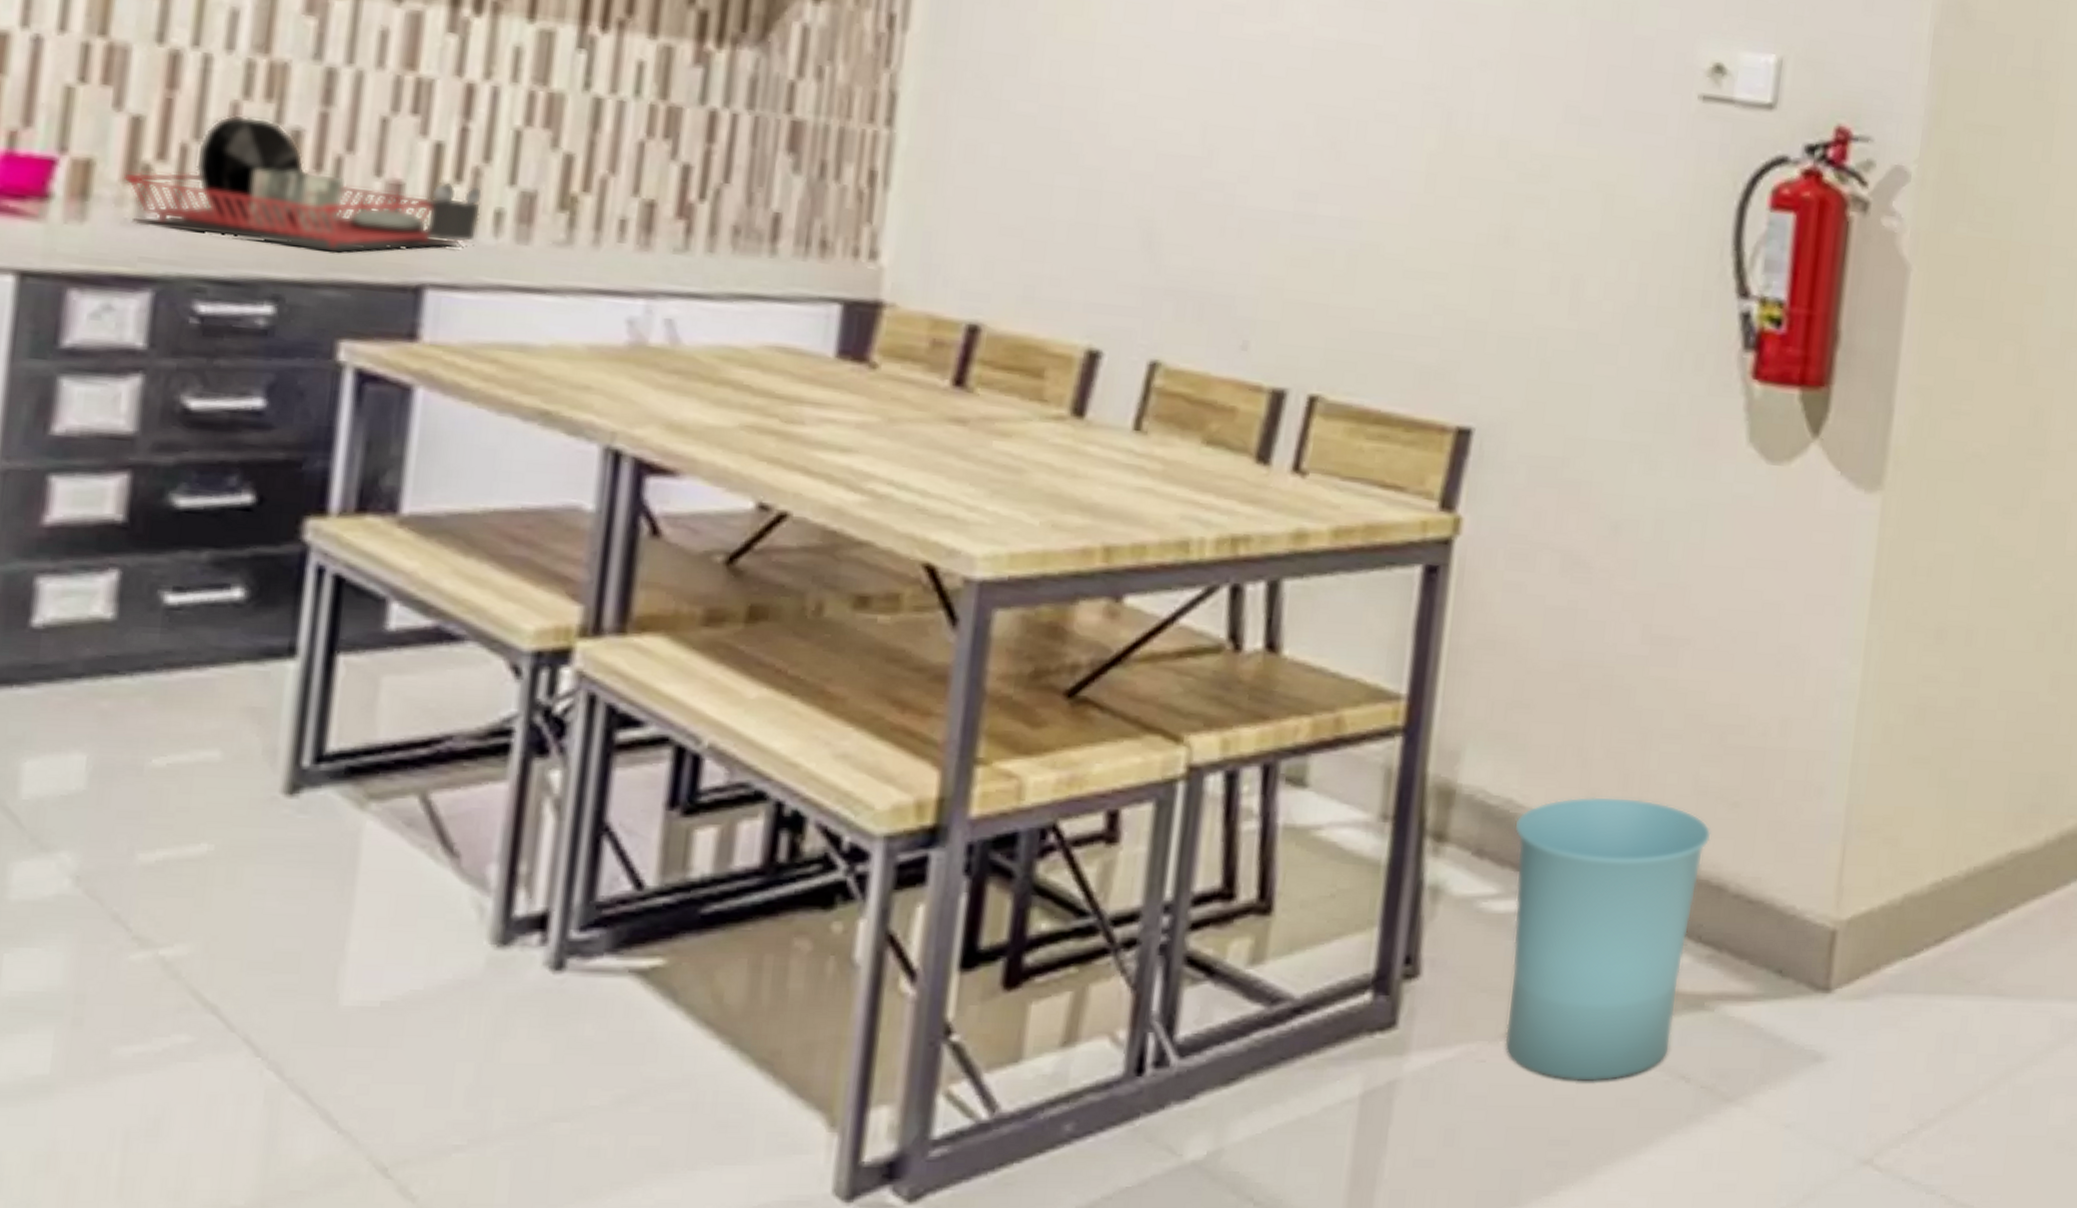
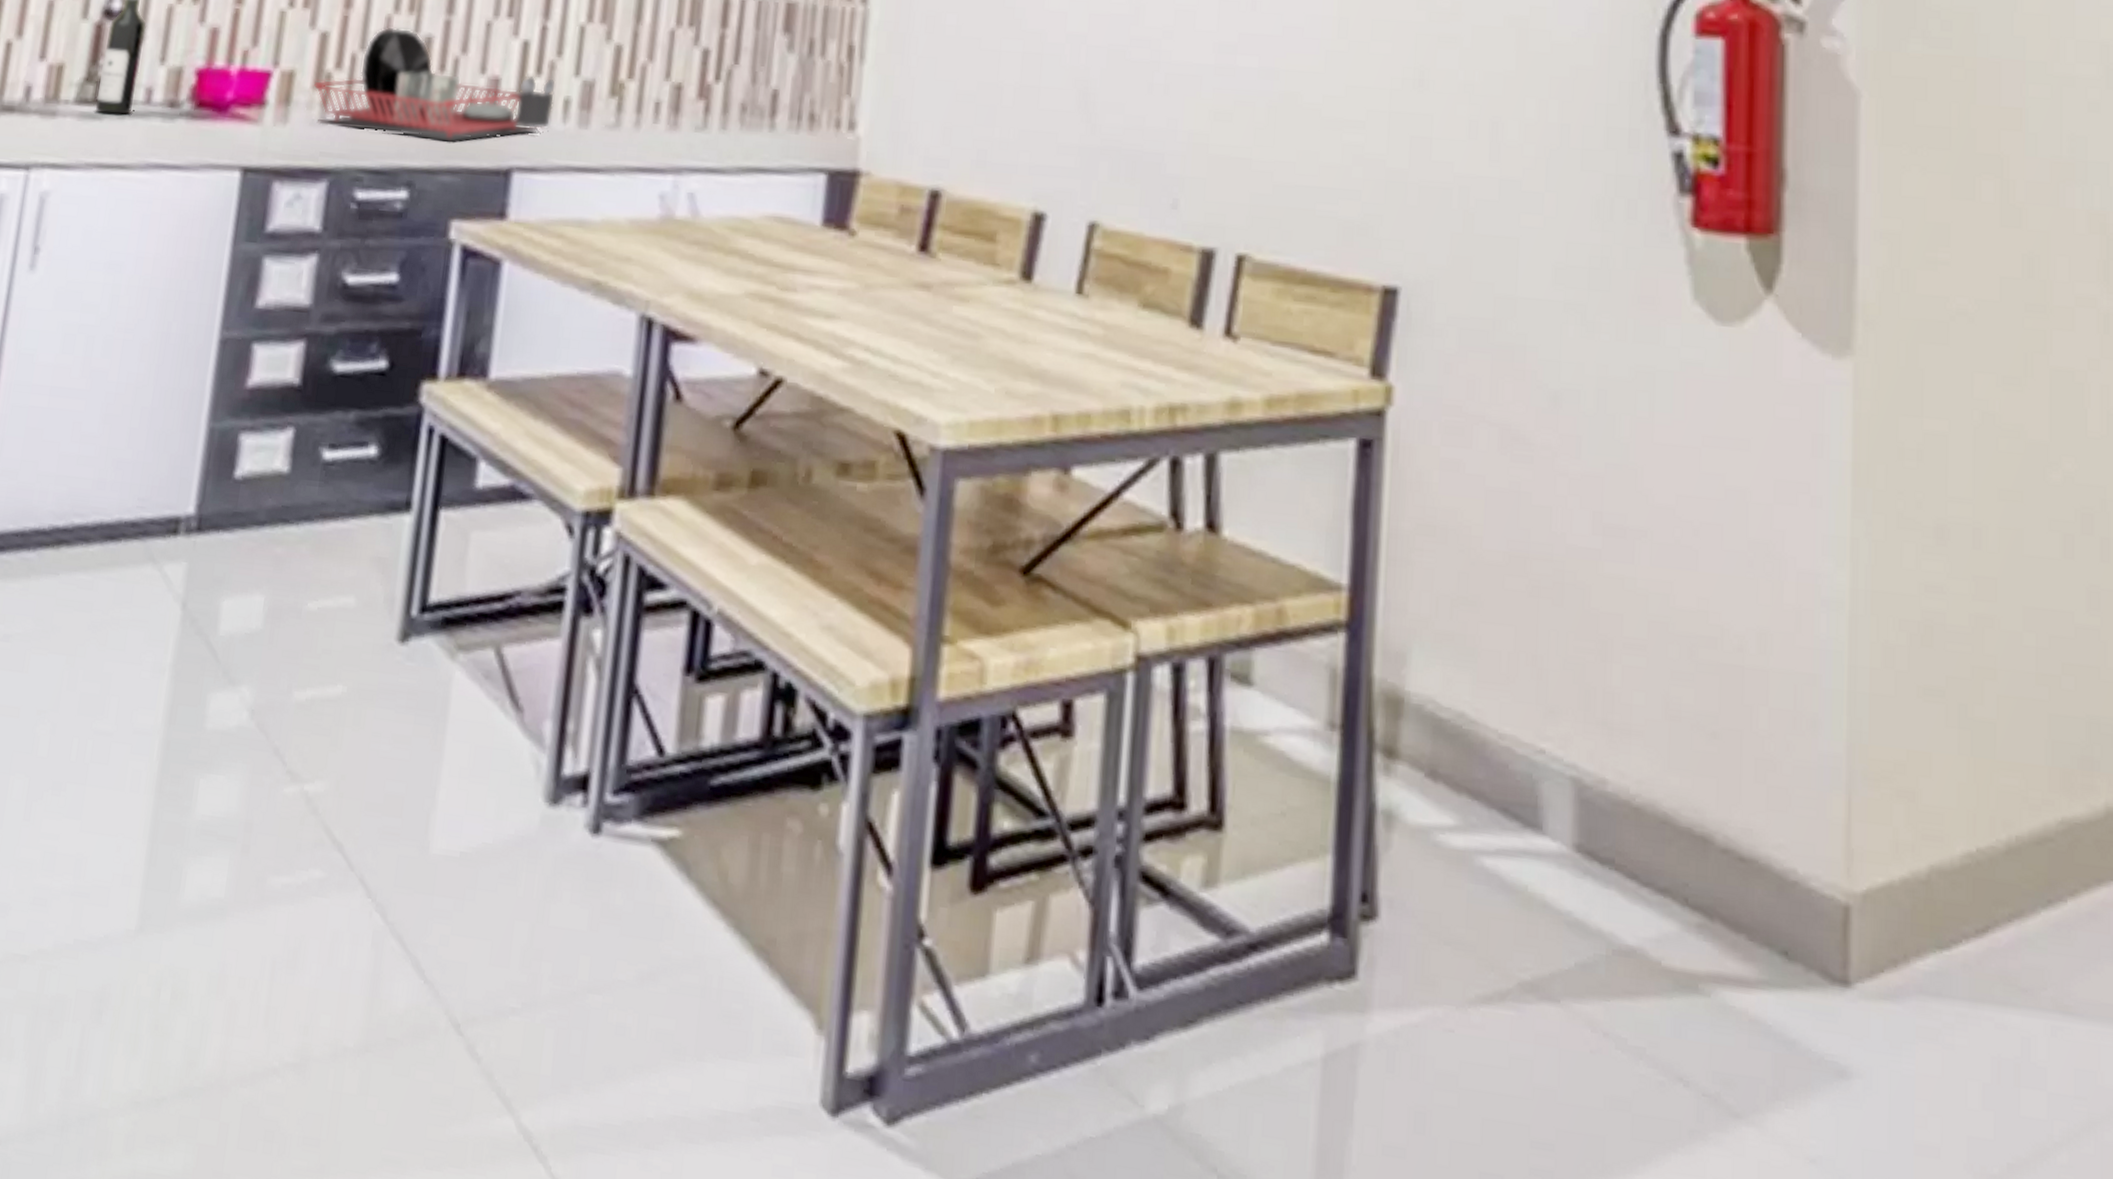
waste bin: present [1504,796,1712,1081] -> none [1469,714,1689,1073]

